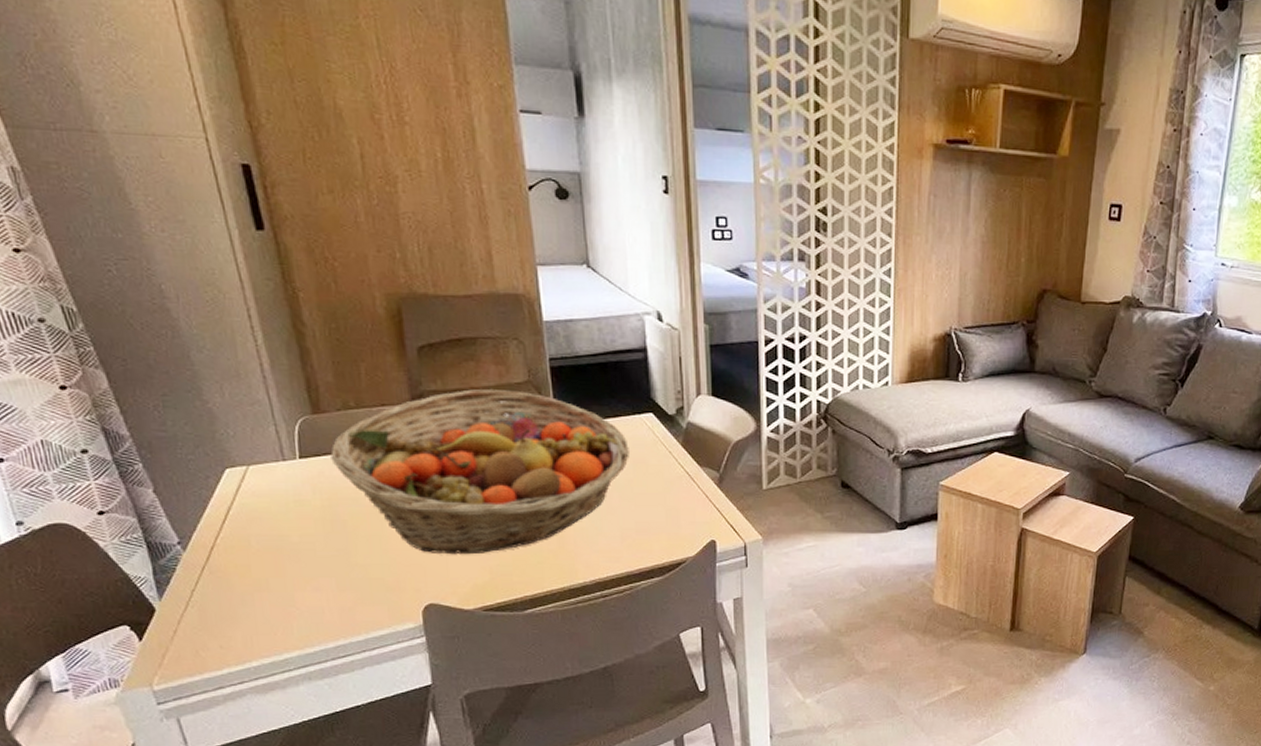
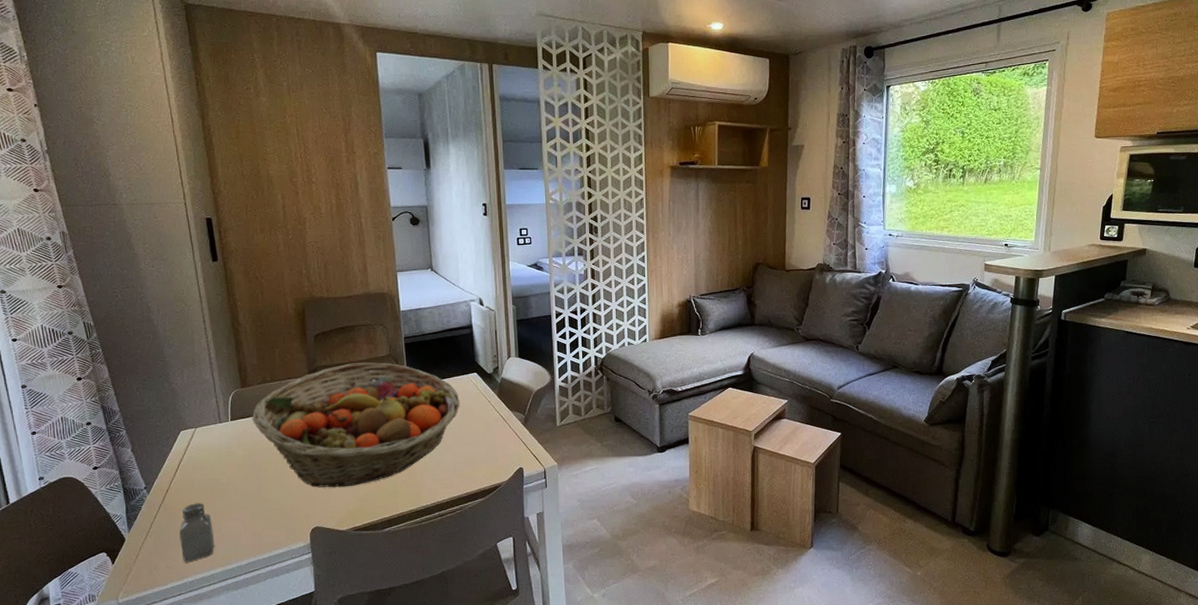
saltshaker: none [234,566,287,643] -> present [180,503,215,563]

